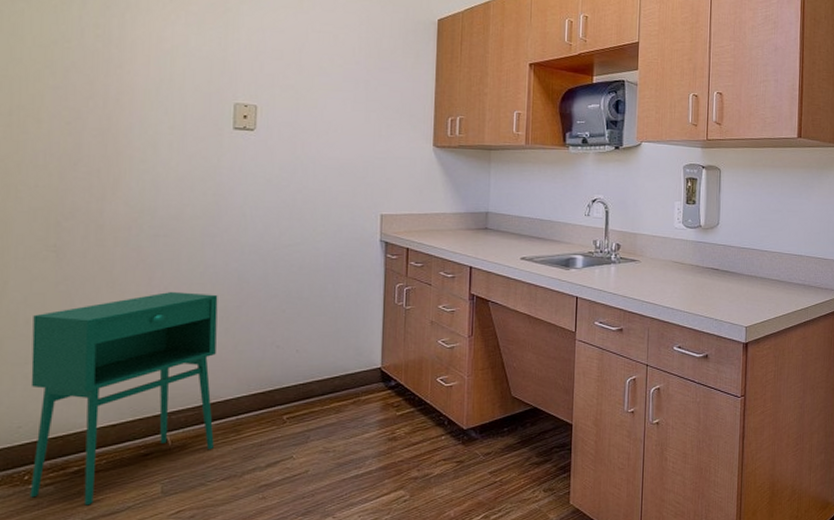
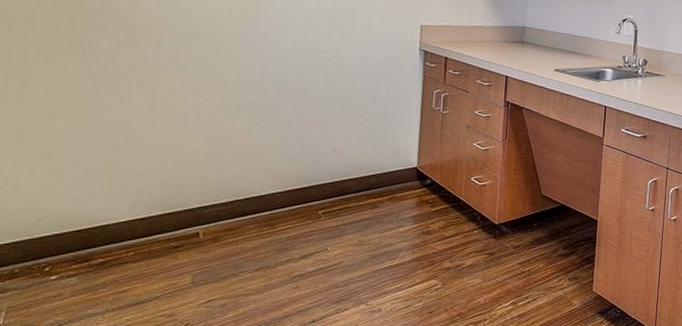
storage cabinet: present [29,292,218,506] -> none [50,92,254,296]

